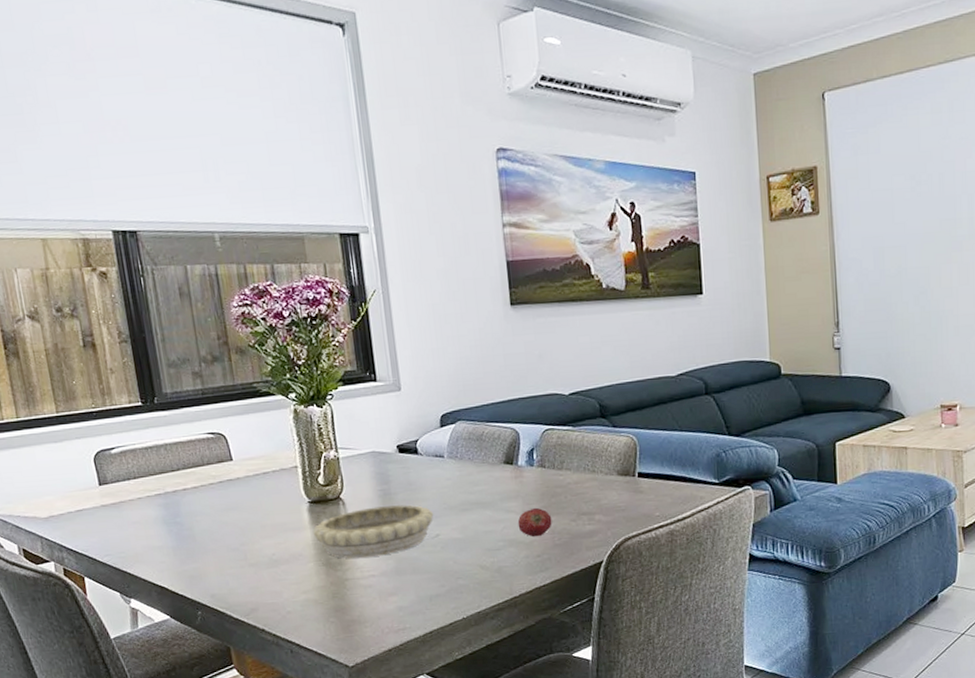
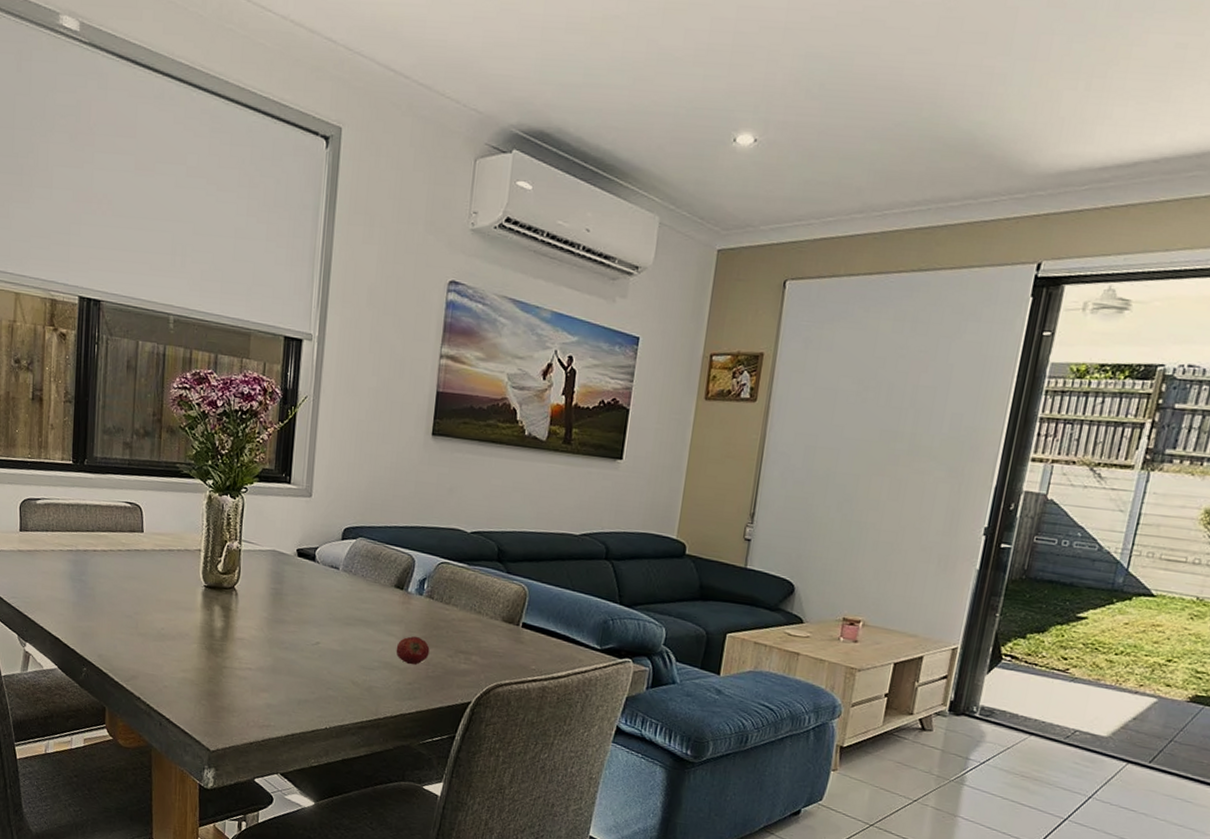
decorative bowl: present [313,504,434,559] -> none [202,603,319,652]

